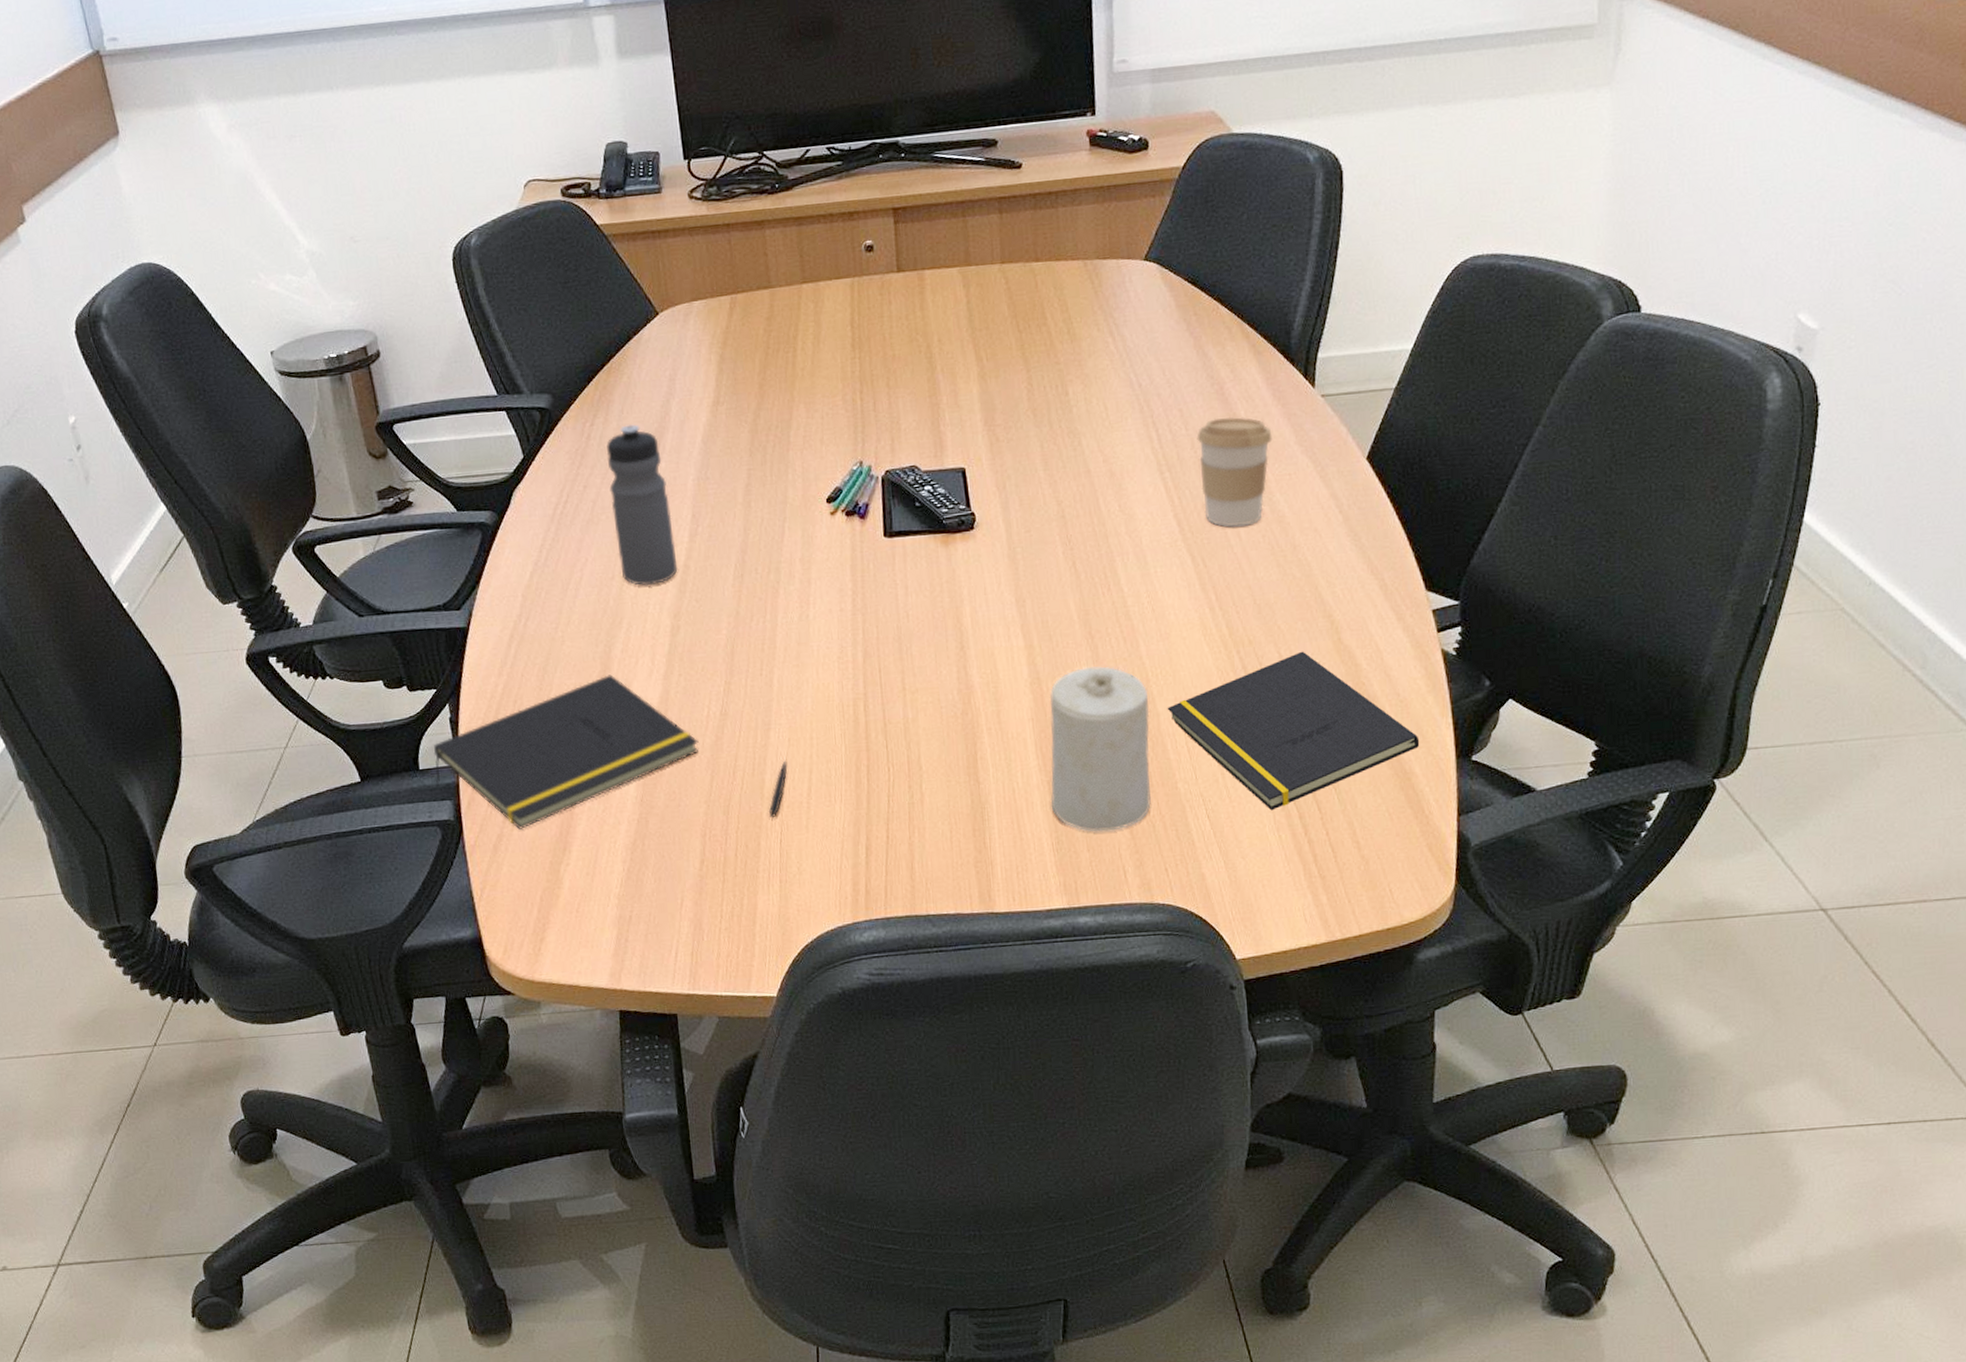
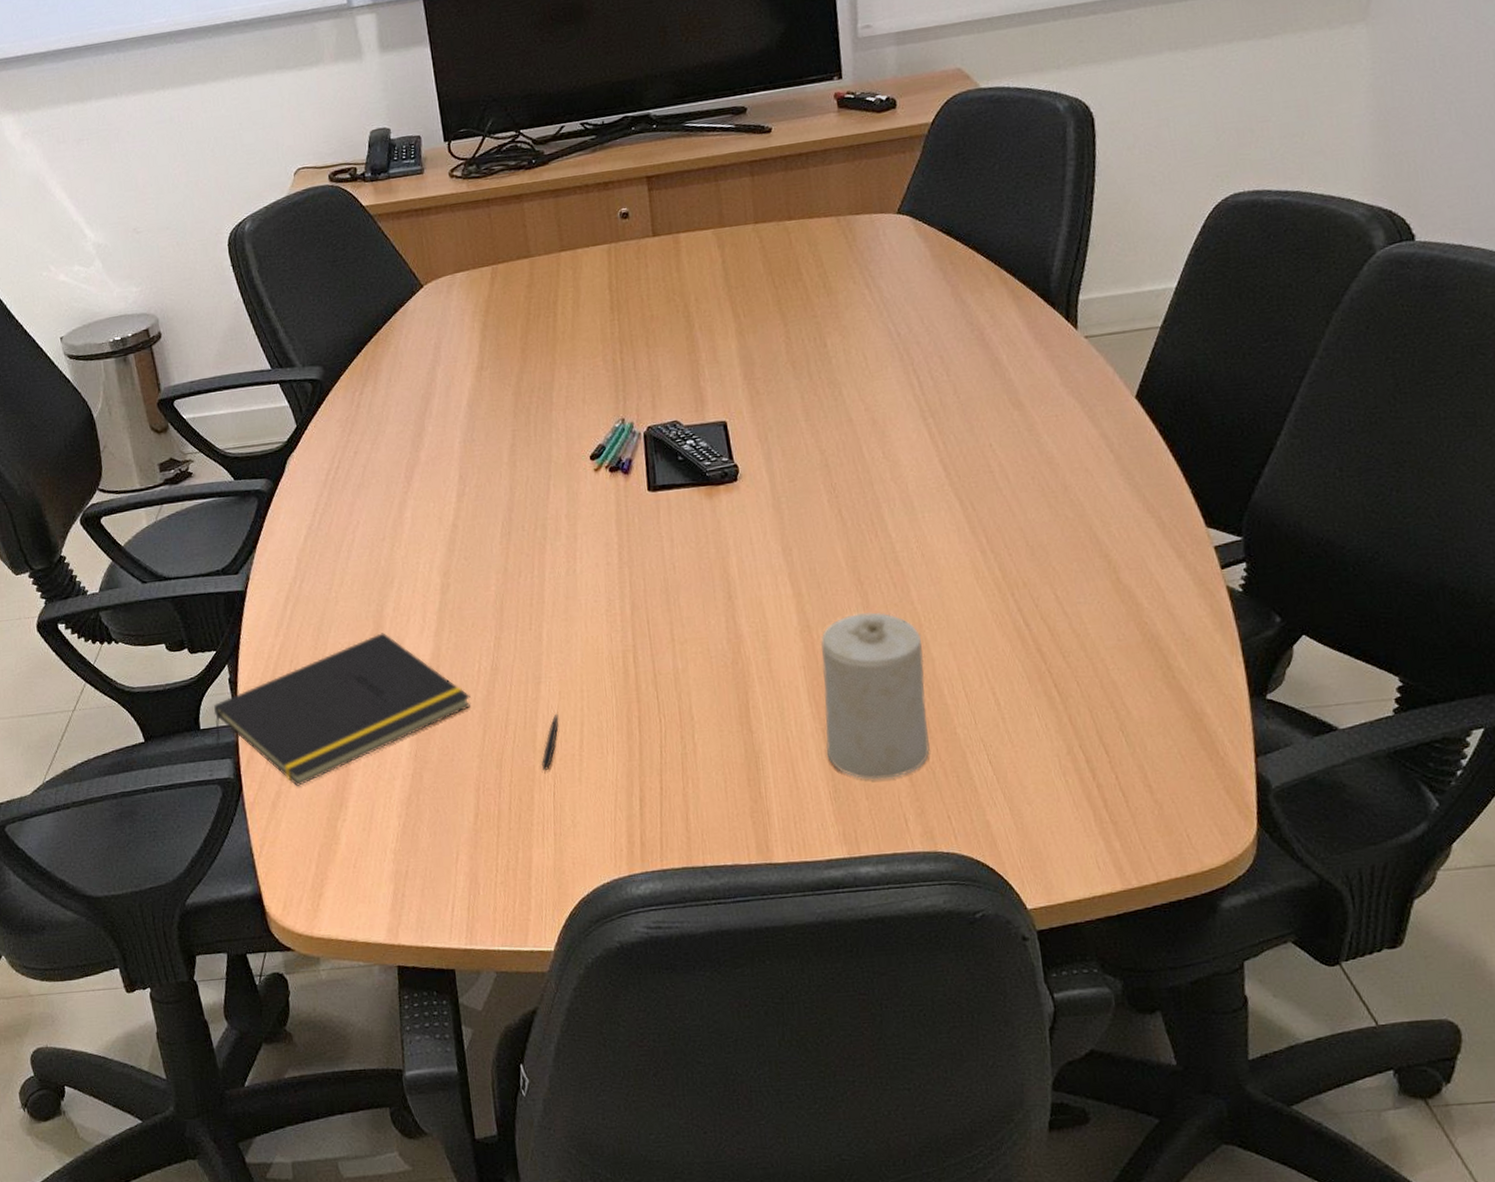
water bottle: present [606,424,678,586] -> none [375,391,447,546]
notepad: present [1167,651,1420,811] -> none [941,592,1210,755]
coffee cup: present [1197,416,1273,527] -> none [959,361,1037,470]

